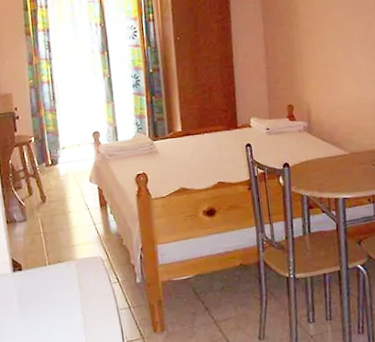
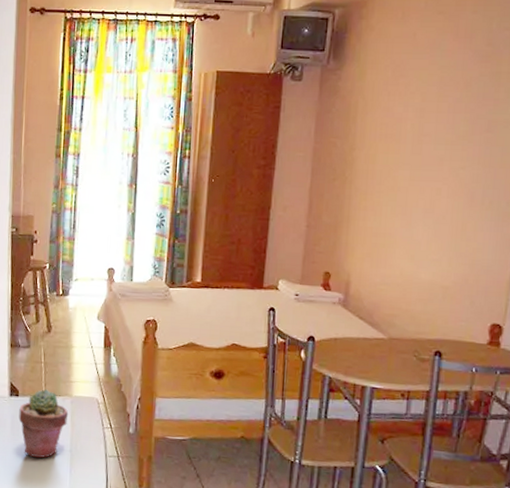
potted succulent: none [24,258,75,327] -> present [19,389,69,459]

